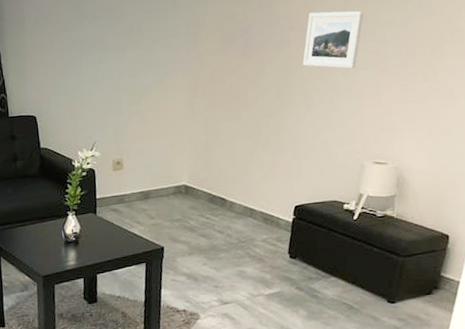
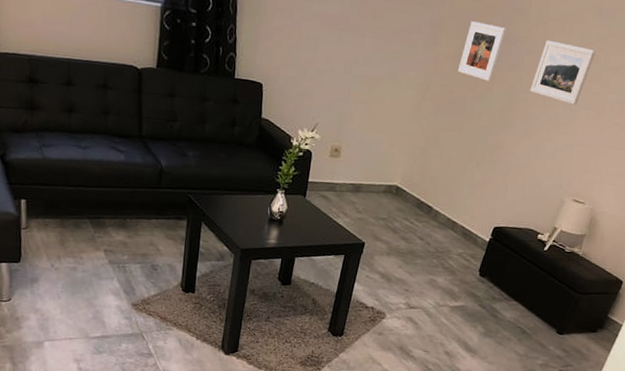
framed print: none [224,11,266,66] -> present [457,21,507,82]

